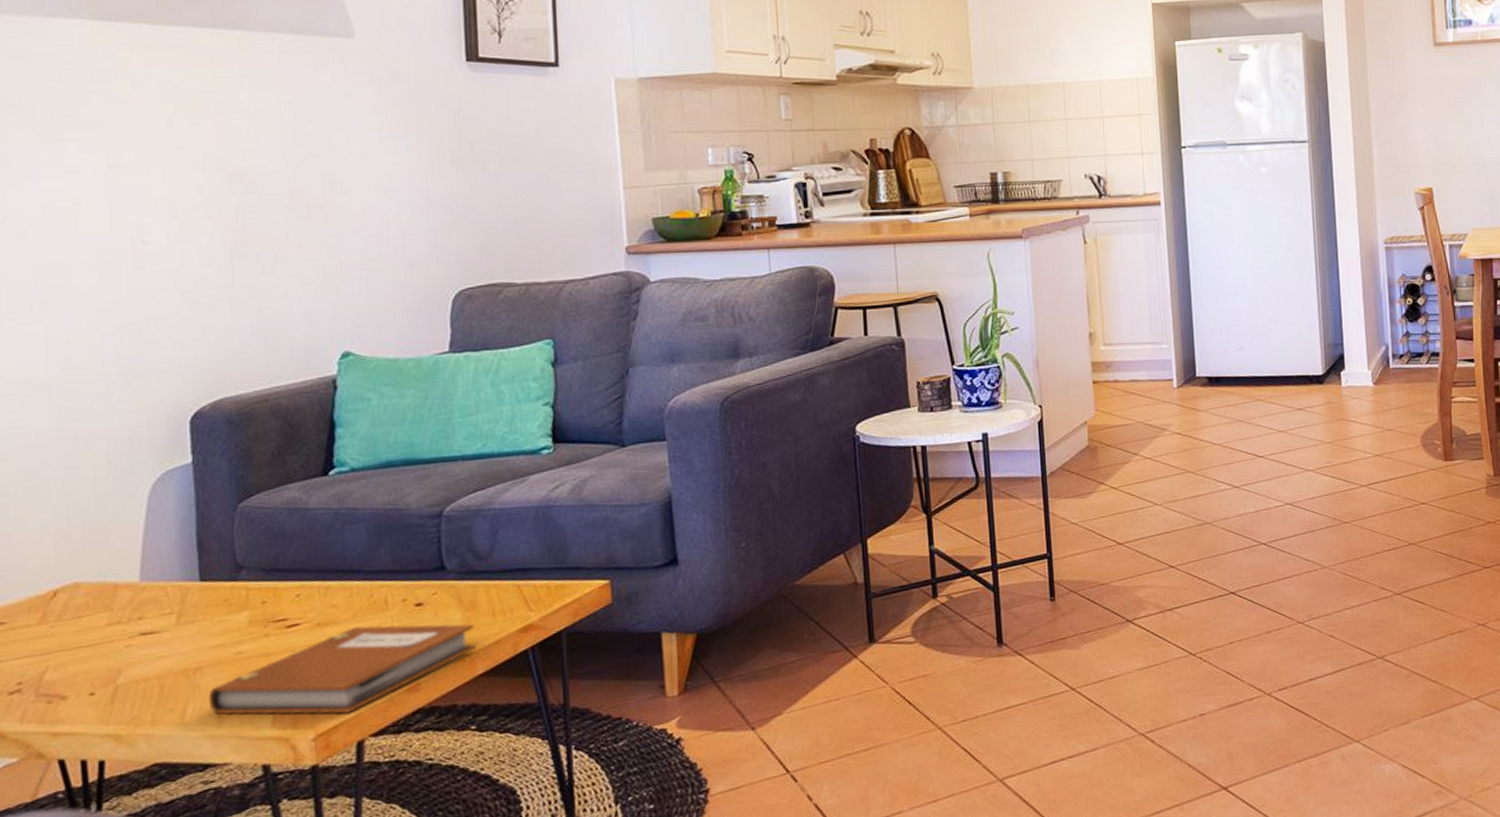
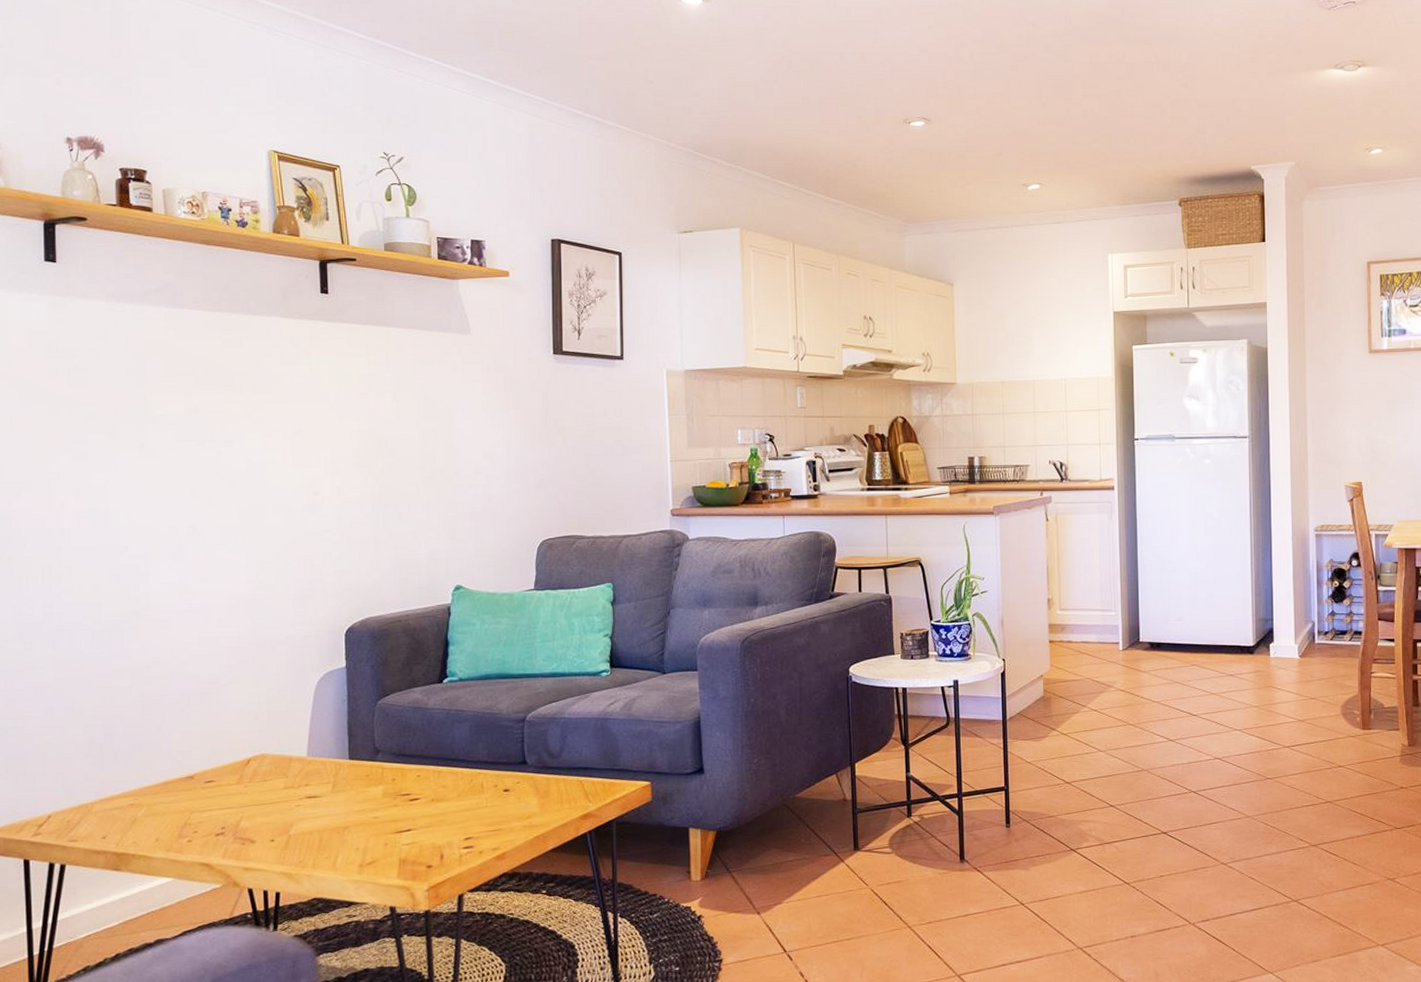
notebook: present [208,624,476,715] -> none [353,804,548,872]

